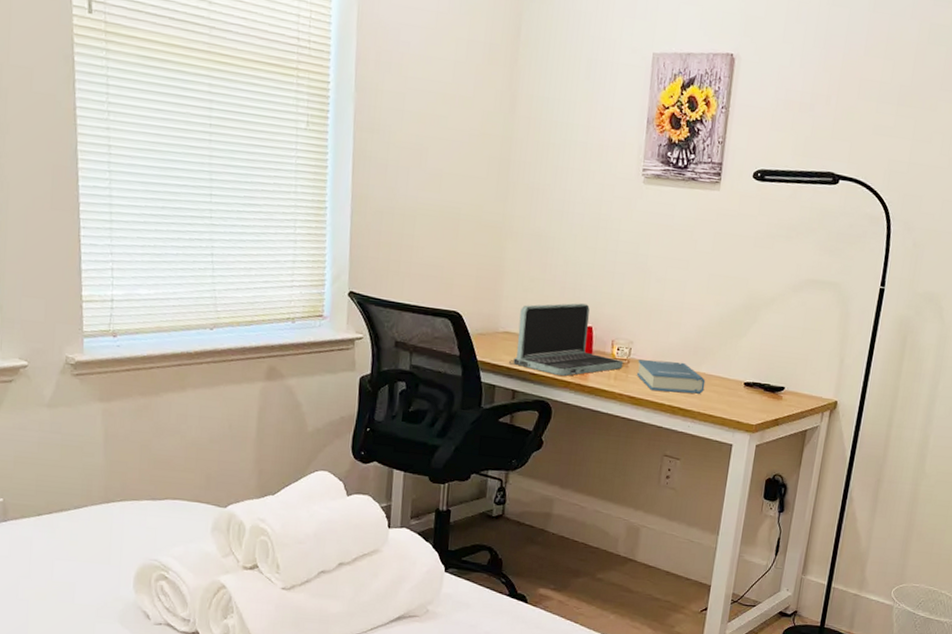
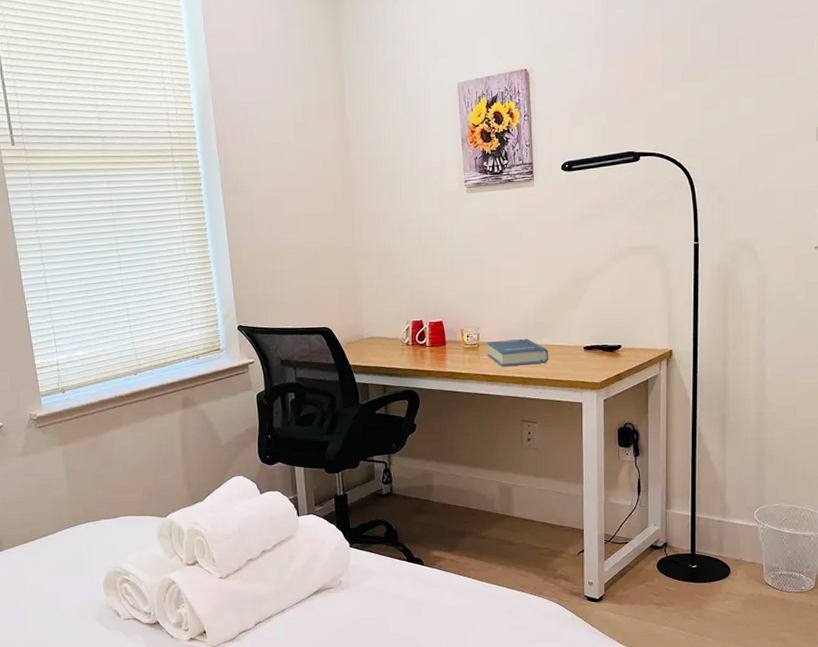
laptop: present [508,303,624,377] -> none [376,303,474,367]

